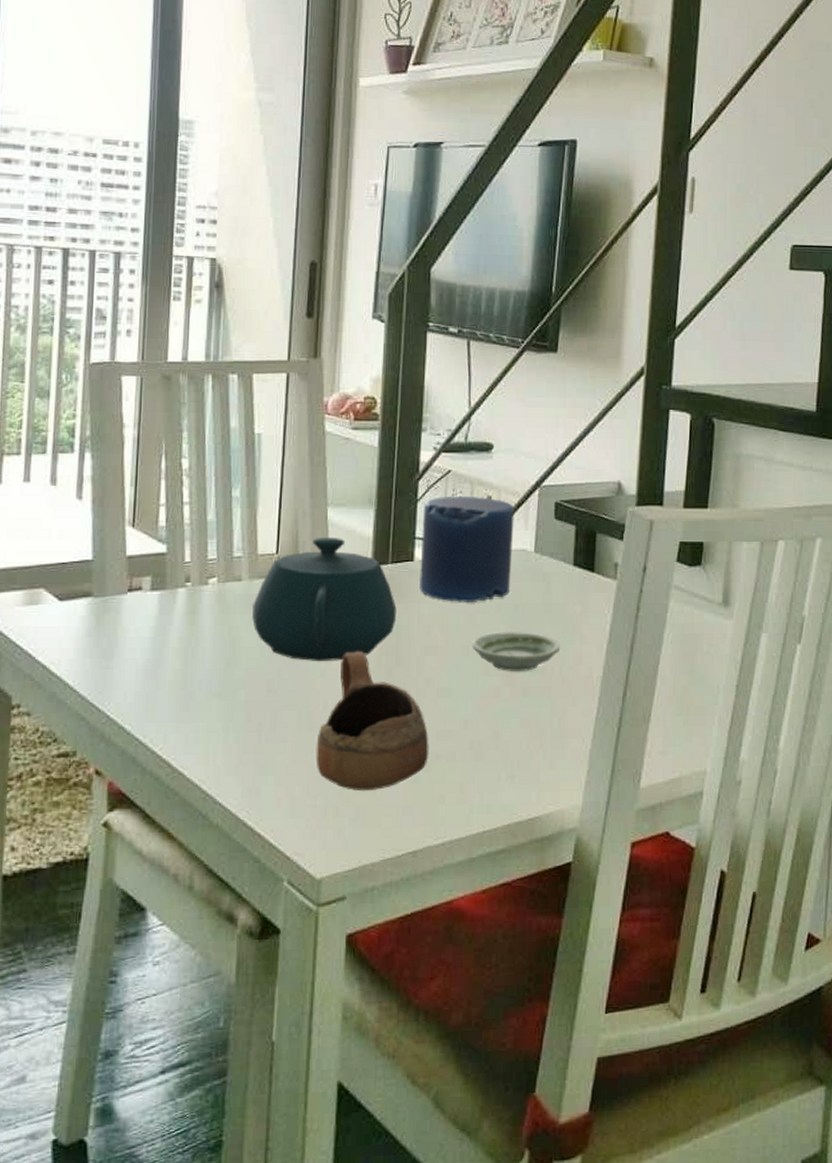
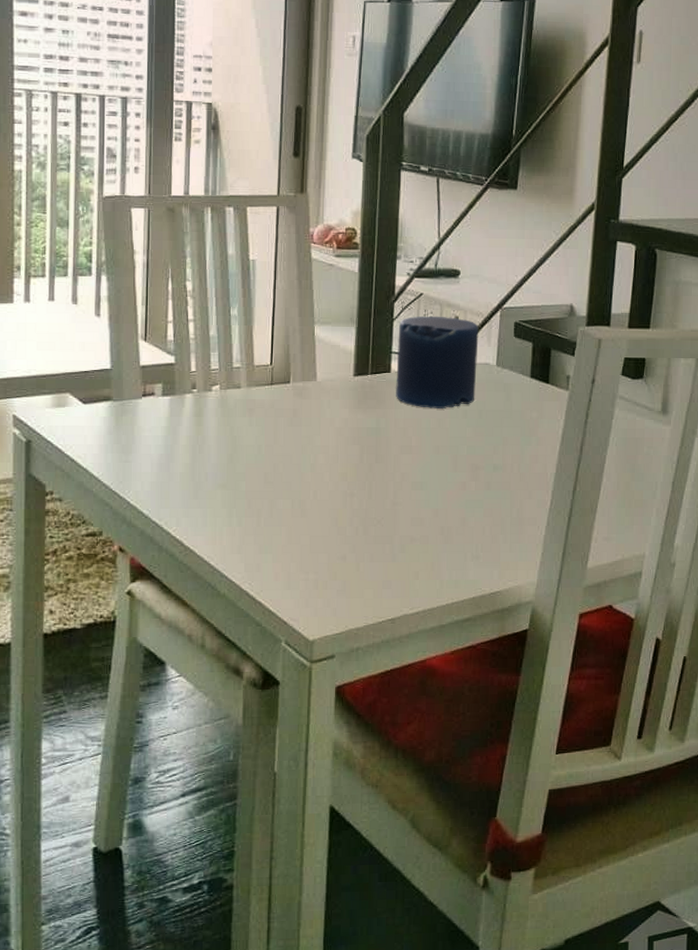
teapot: present [252,536,397,661] -> none [251,350,376,458]
cup: present [315,651,429,790] -> none [307,450,405,567]
saucer: present [472,631,561,671] -> none [442,433,519,468]

